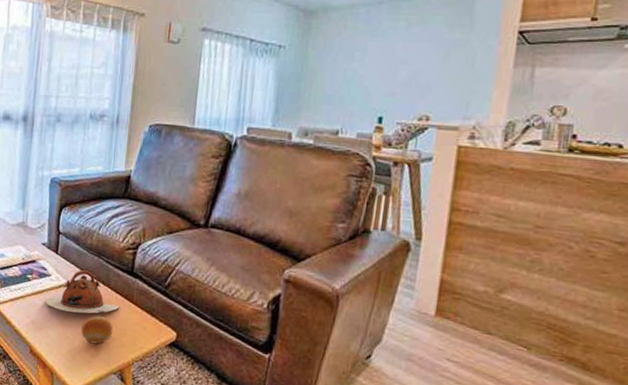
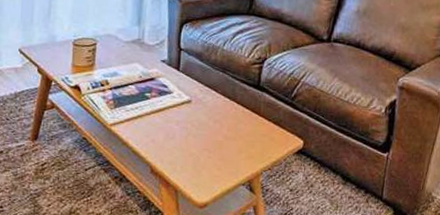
teapot: present [46,269,120,314] -> none [167,85,247,129]
fruit: present [80,315,113,345] -> none [206,130,241,158]

